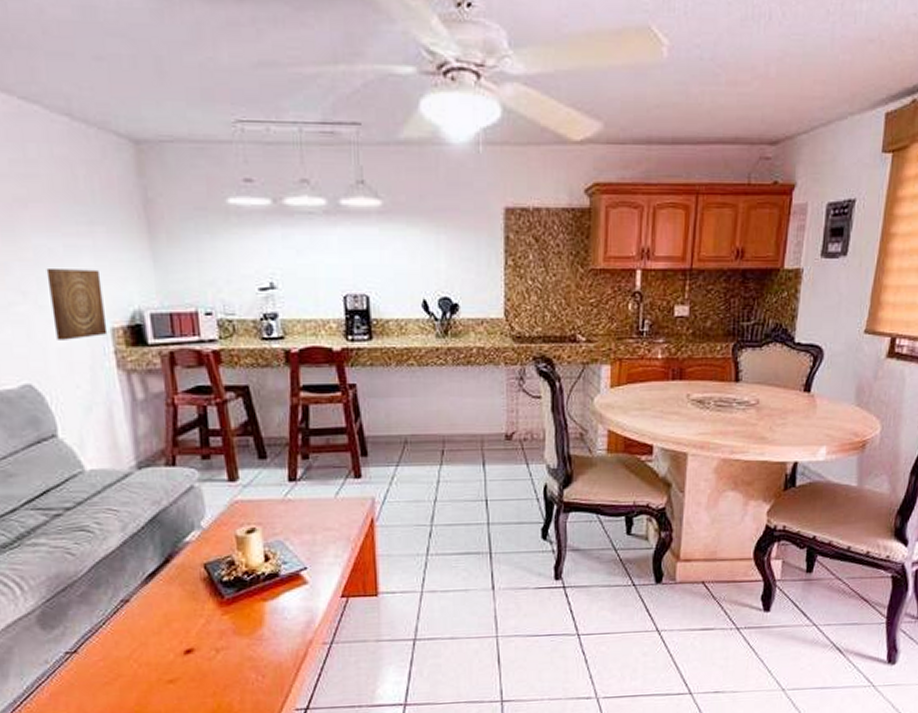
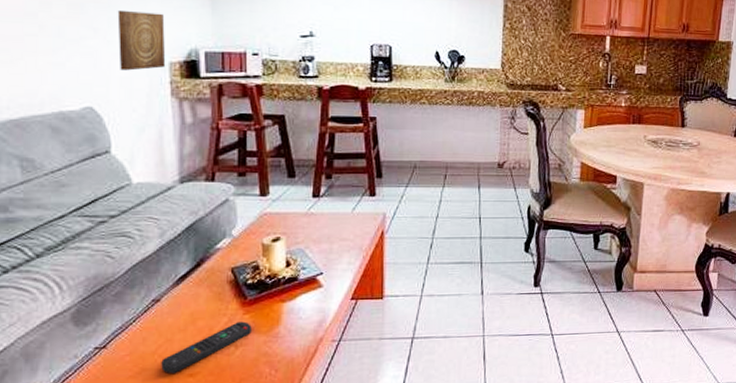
remote control: none [137,623,232,680] -> present [161,321,252,373]

